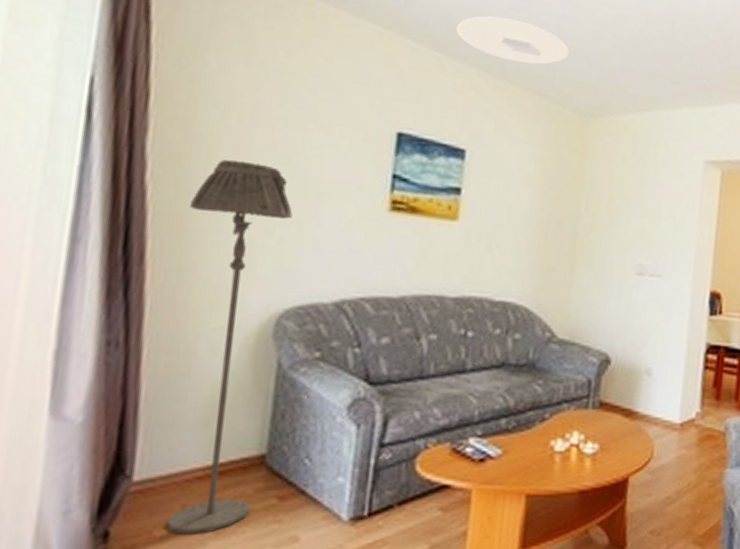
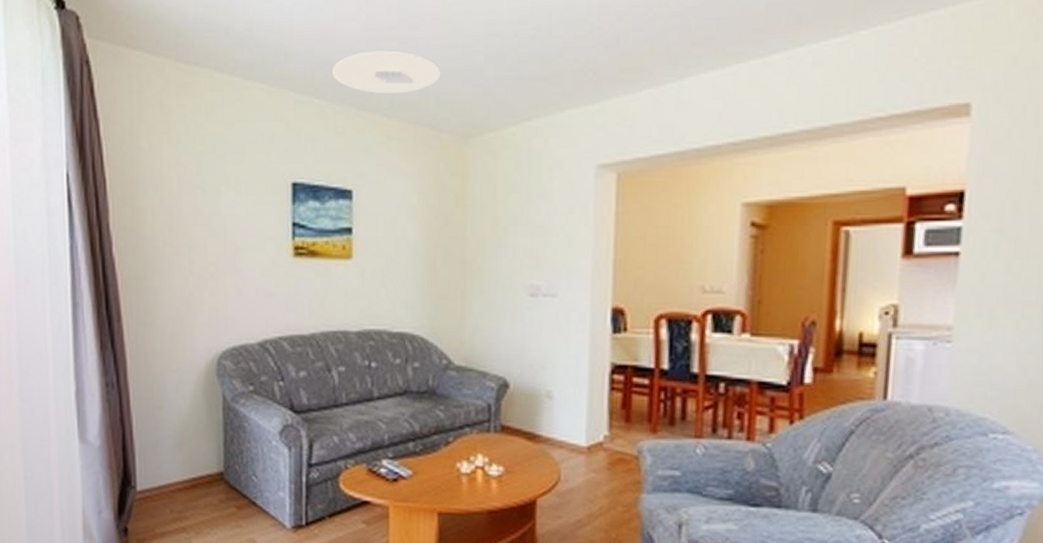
floor lamp: present [166,159,293,534] -> none [145,228,218,533]

